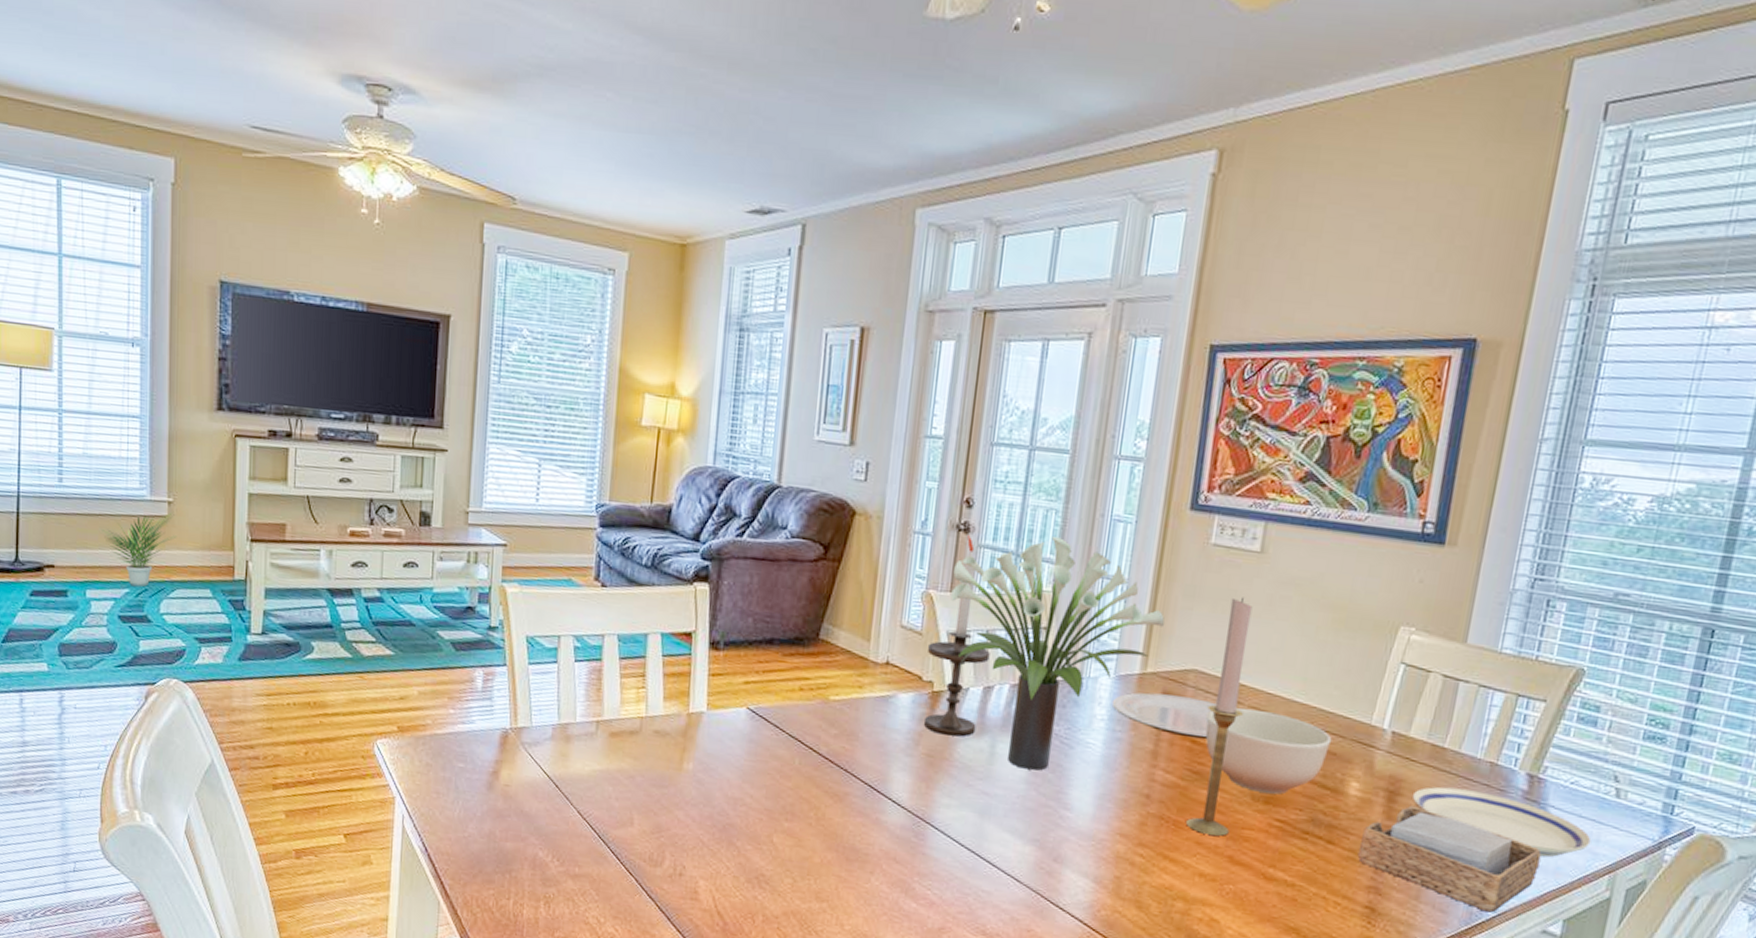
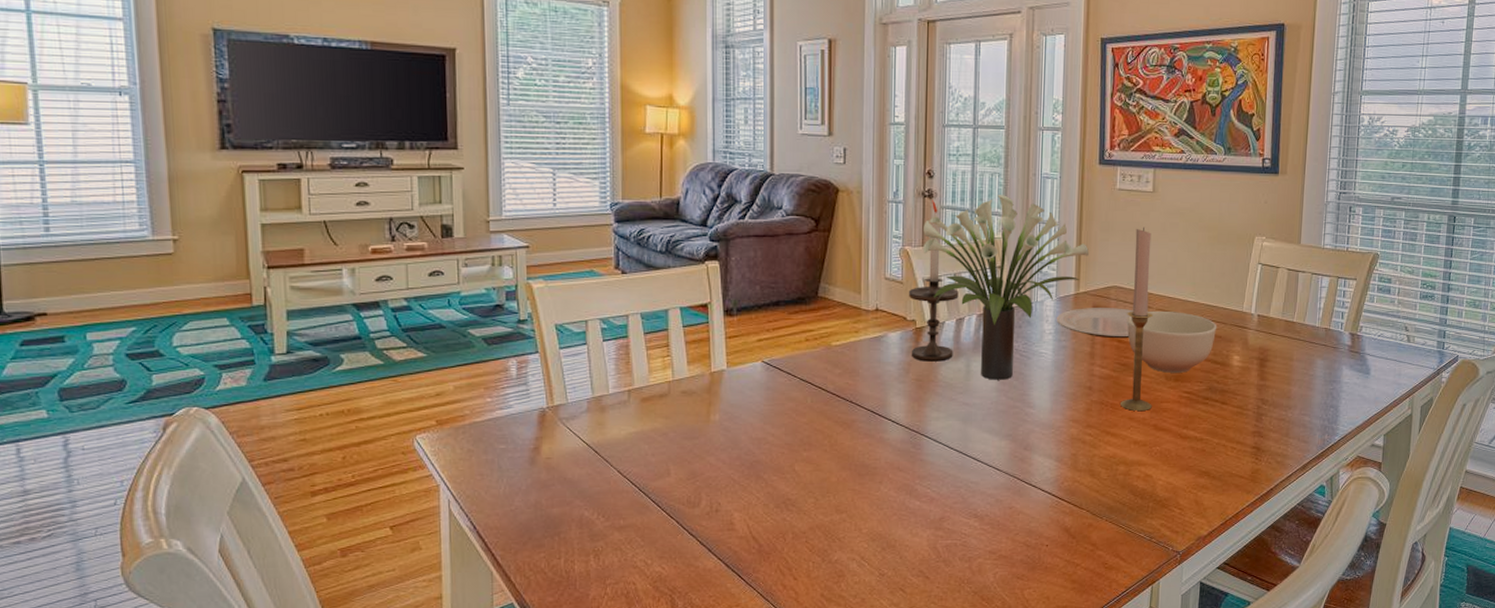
potted plant: present [100,511,177,588] -> none [98,248,186,324]
napkin holder: present [1357,805,1542,913] -> none [1243,367,1365,438]
plate: present [1413,787,1592,858] -> none [1277,350,1396,392]

